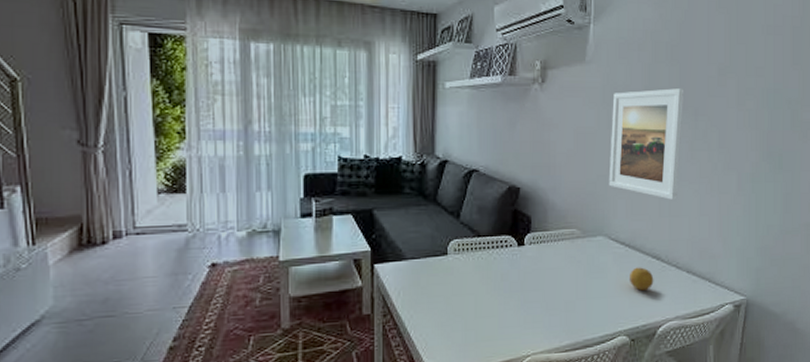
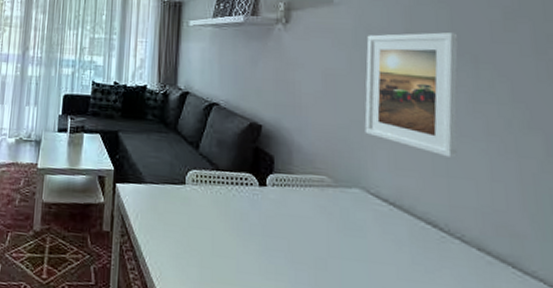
fruit: present [630,267,654,291] -> none [396,232,431,263]

